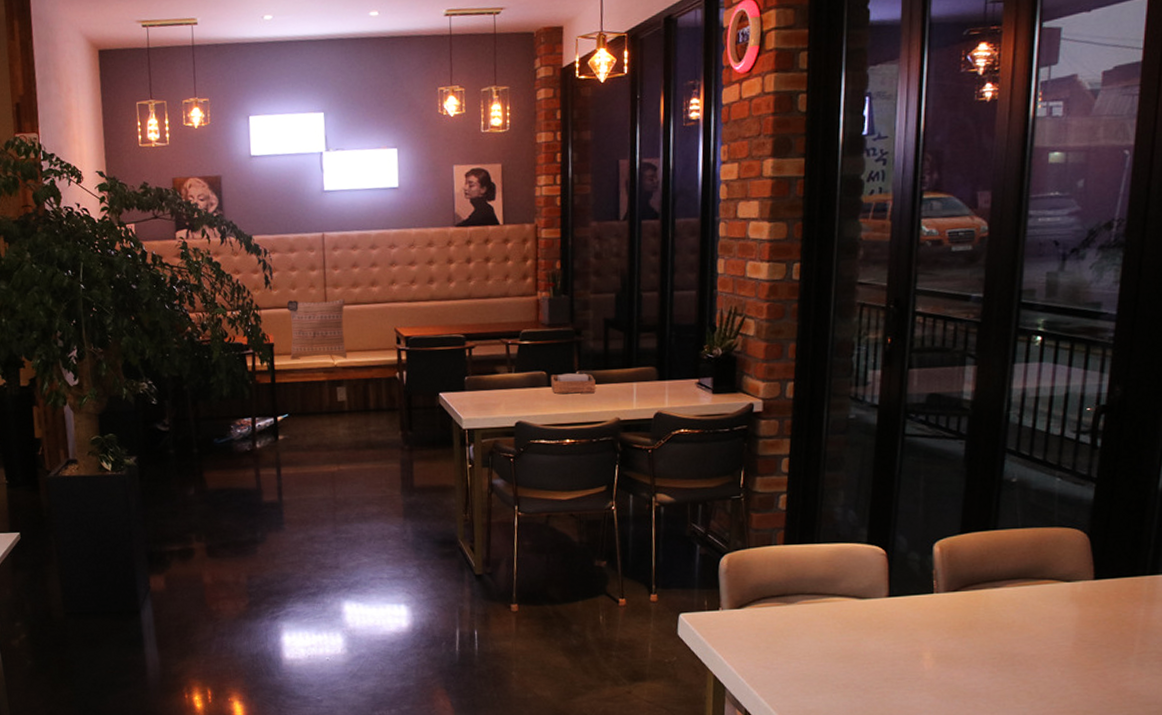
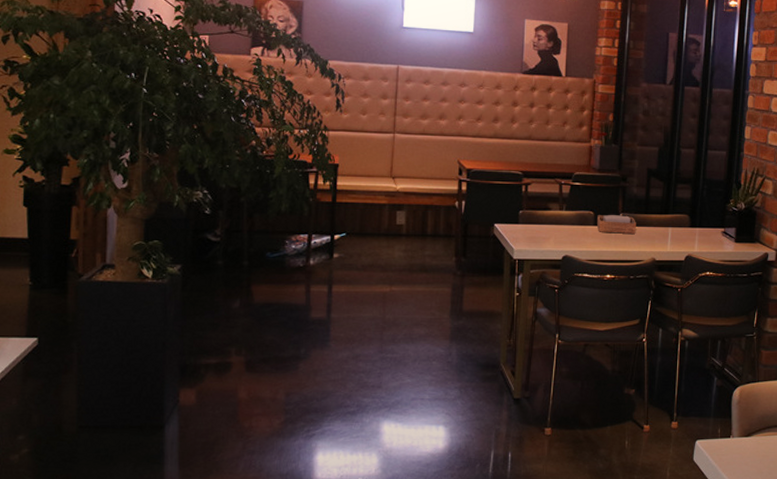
cushion: present [286,299,348,360] -> none [354,124,413,185]

